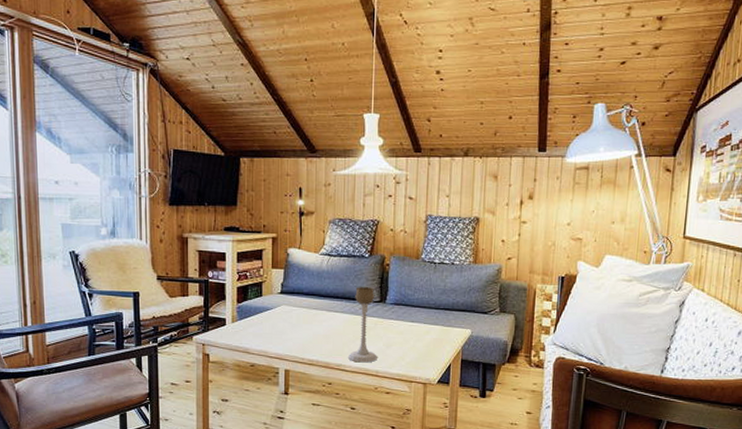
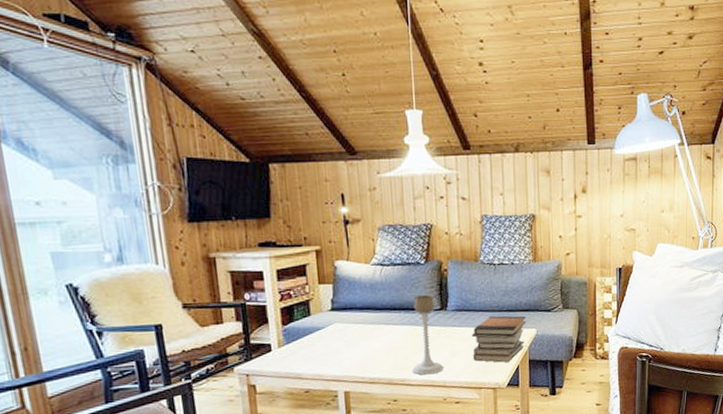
book stack: none [406,313,462,359] -> present [472,315,526,363]

